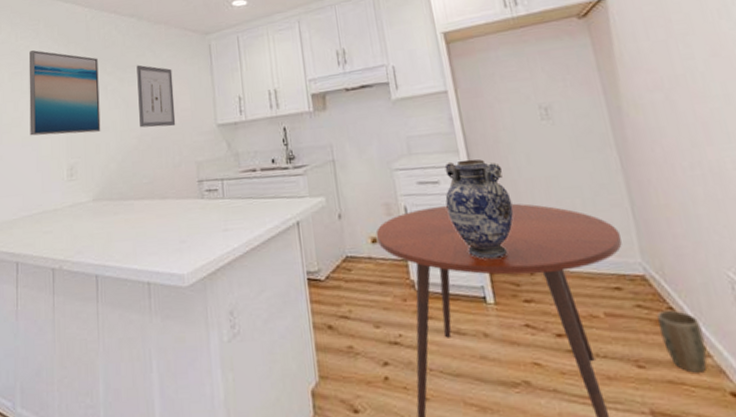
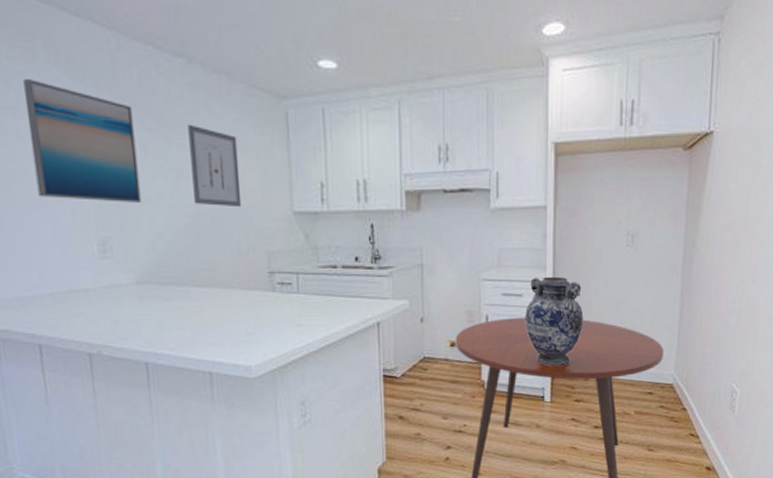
plant pot: present [657,309,708,373] -> none [671,410,701,454]

